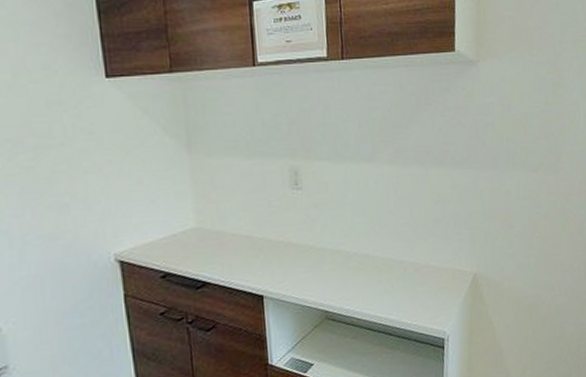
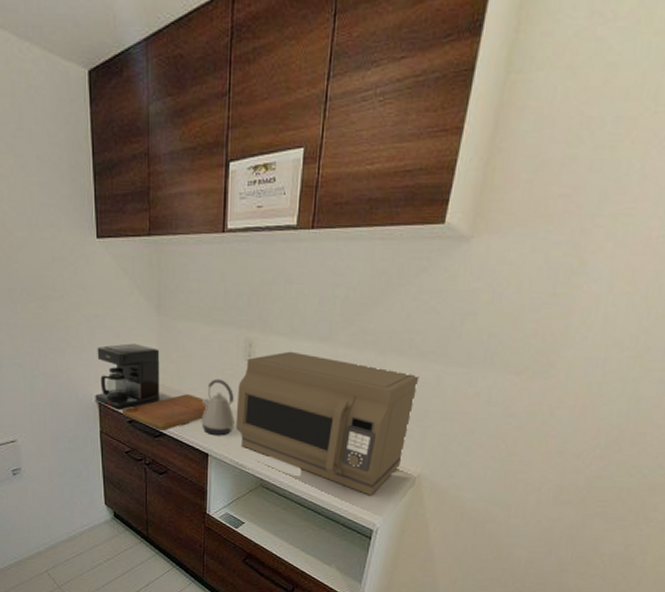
coffee maker: none [114,187,199,266] -> present [95,343,160,411]
cutting board: none [151,233,256,281] -> present [121,394,207,432]
kettle: none [250,212,290,274] -> present [201,378,236,435]
microwave: none [288,174,459,305] -> present [235,351,419,496]

